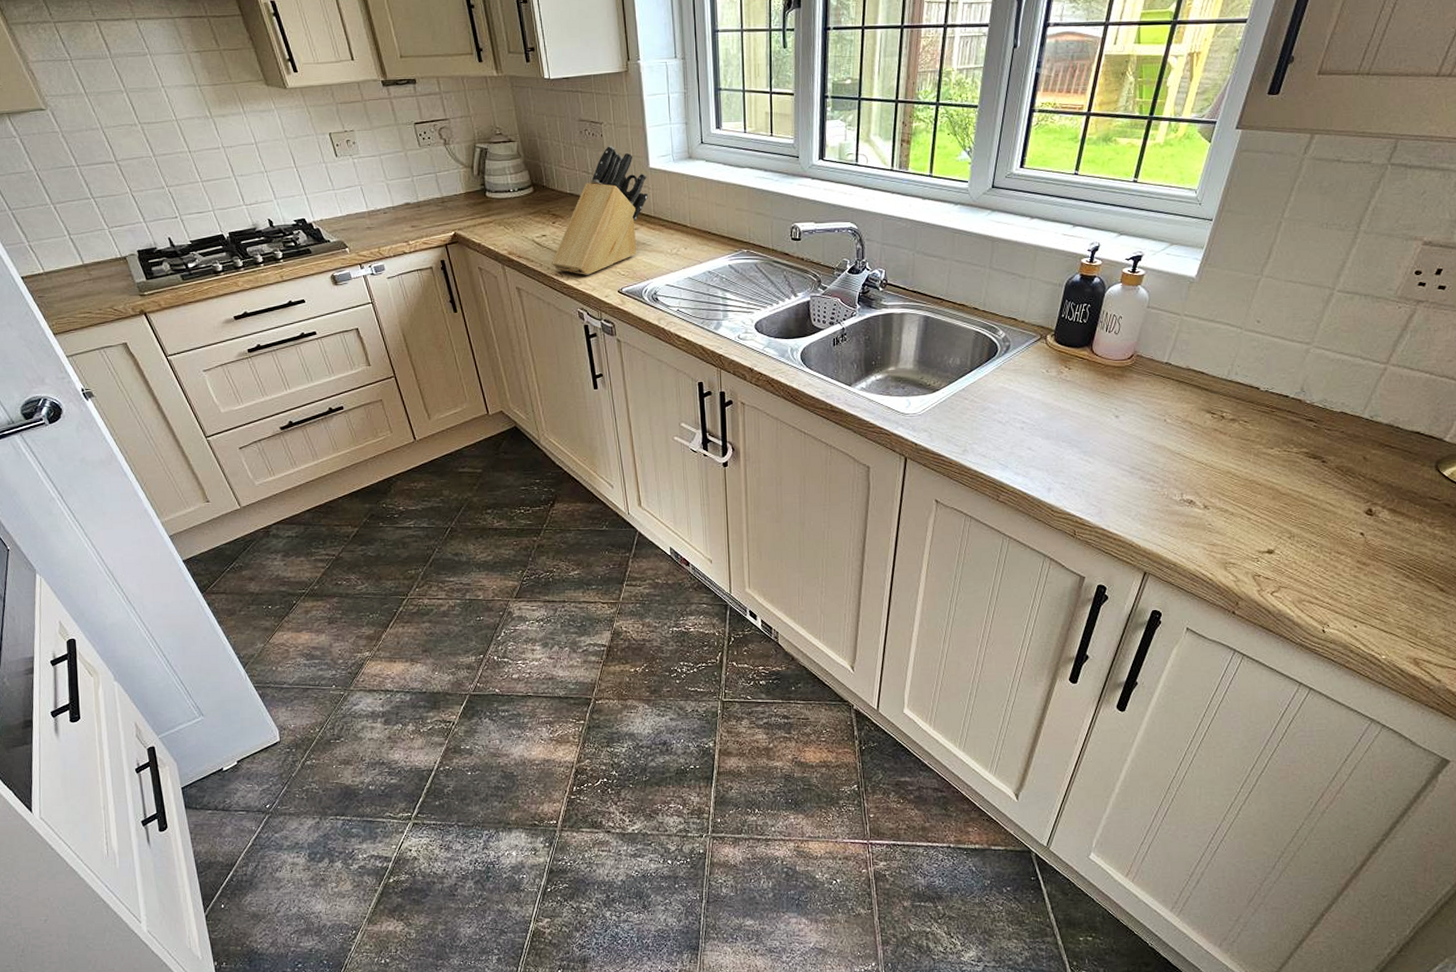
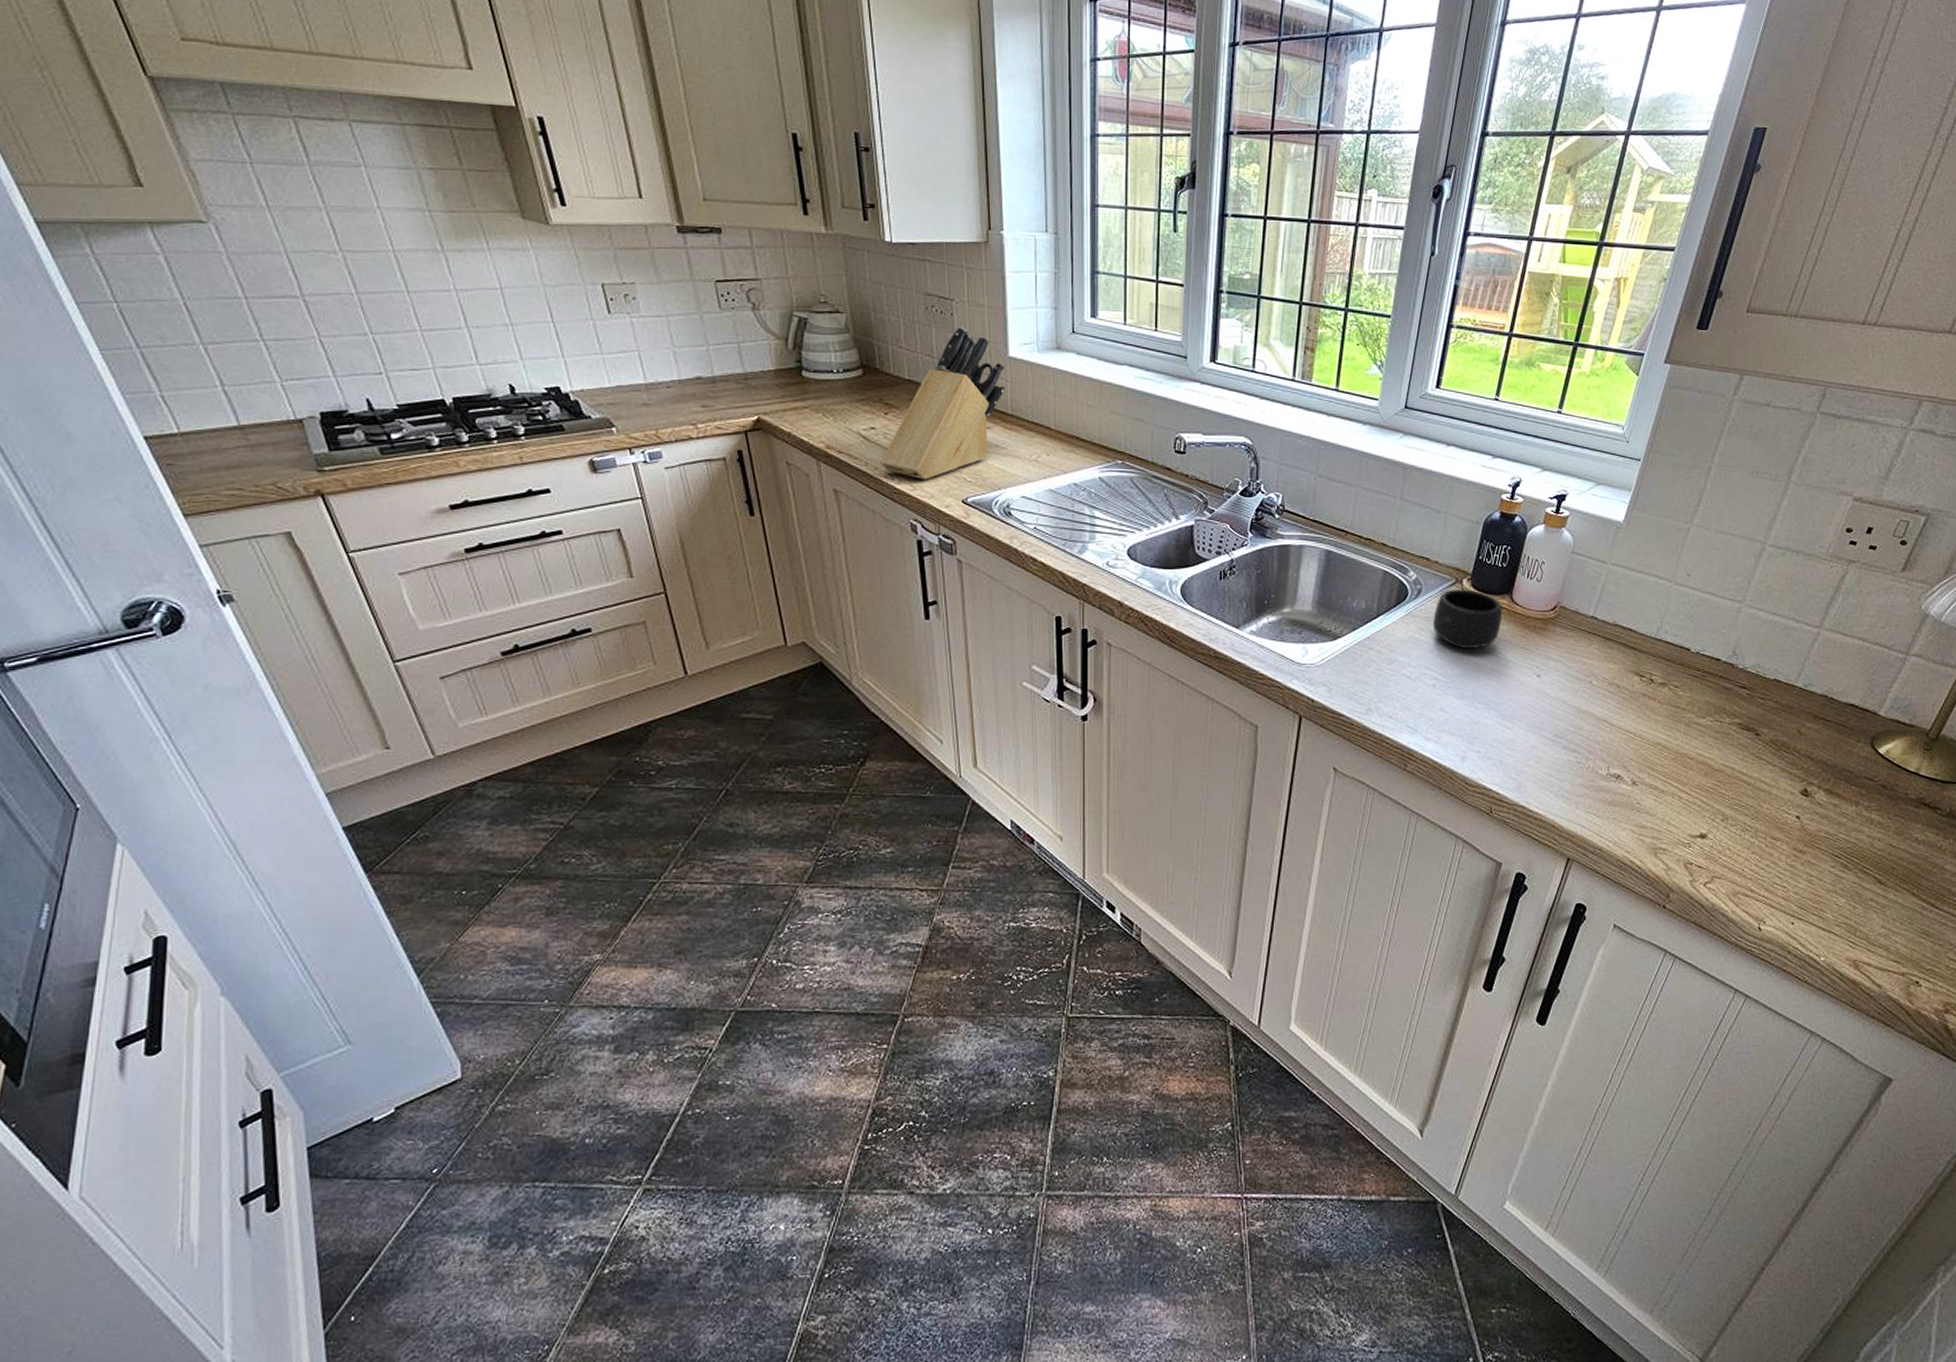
mug: none [1021,344,1084,396] -> present [1433,589,1503,650]

